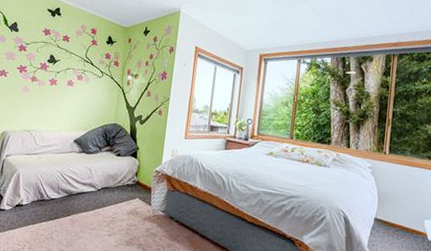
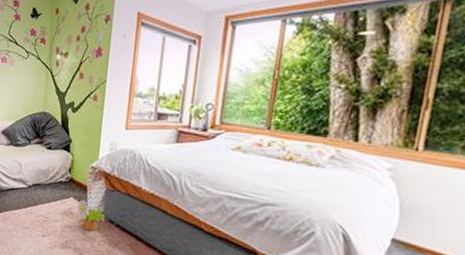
decorative plant: none [142,200,166,228] -> present [77,200,105,232]

